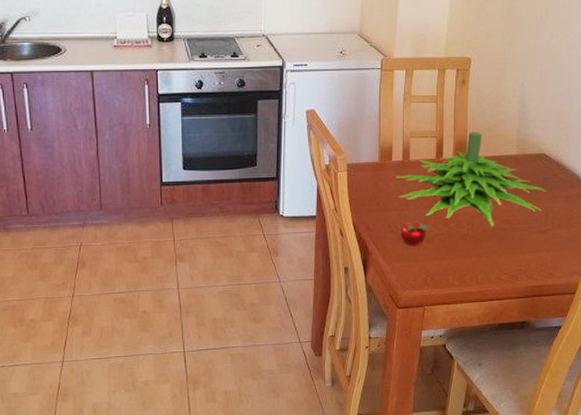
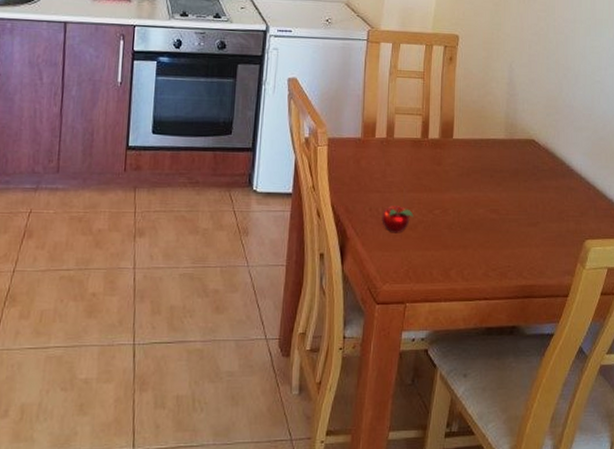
plant: present [396,131,547,227] -> none [379,111,537,216]

